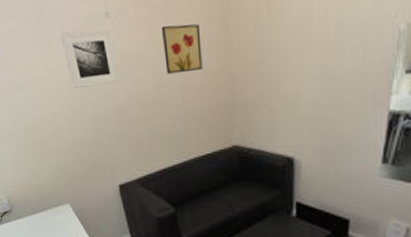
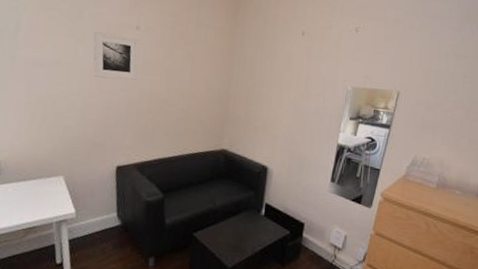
wall art: present [161,24,203,75] -> none [178,46,211,85]

